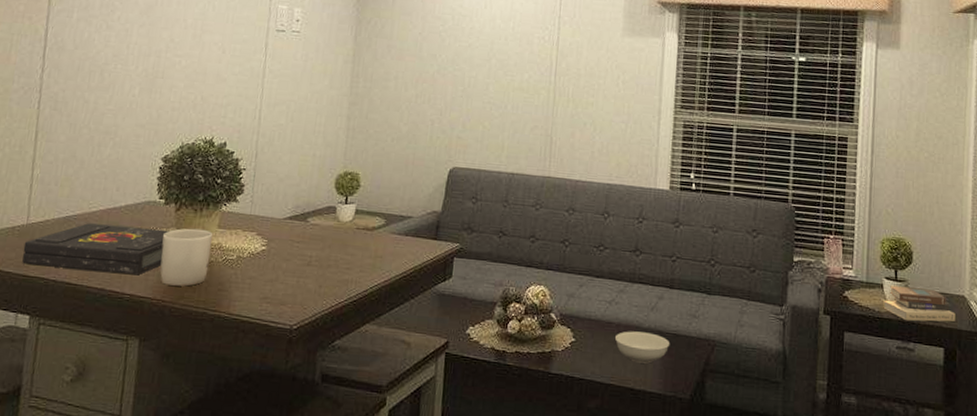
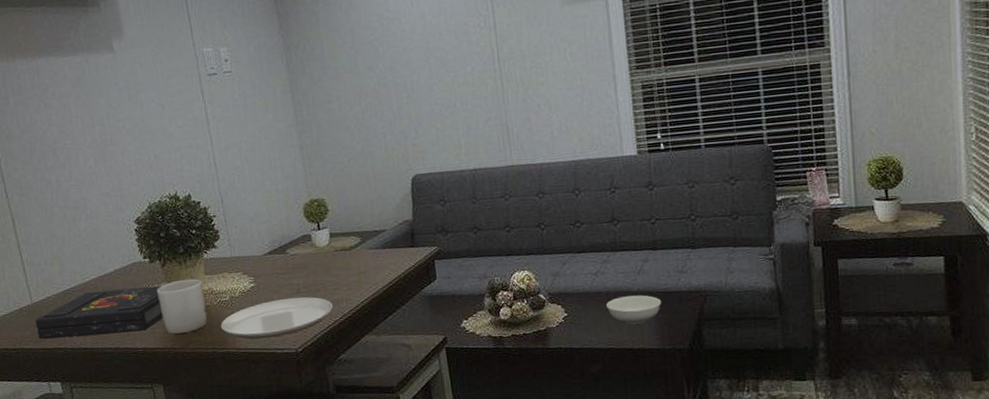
plate: none [219,268,341,309] -> present [221,296,333,339]
books: present [883,286,956,323] -> none [875,201,954,238]

